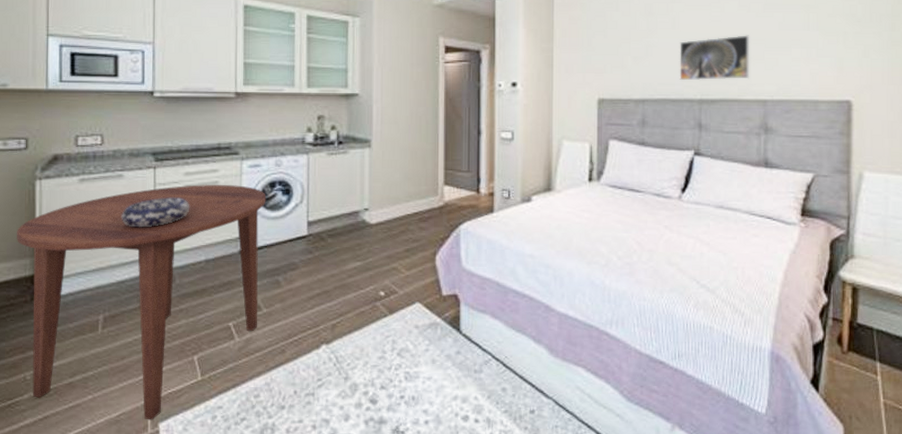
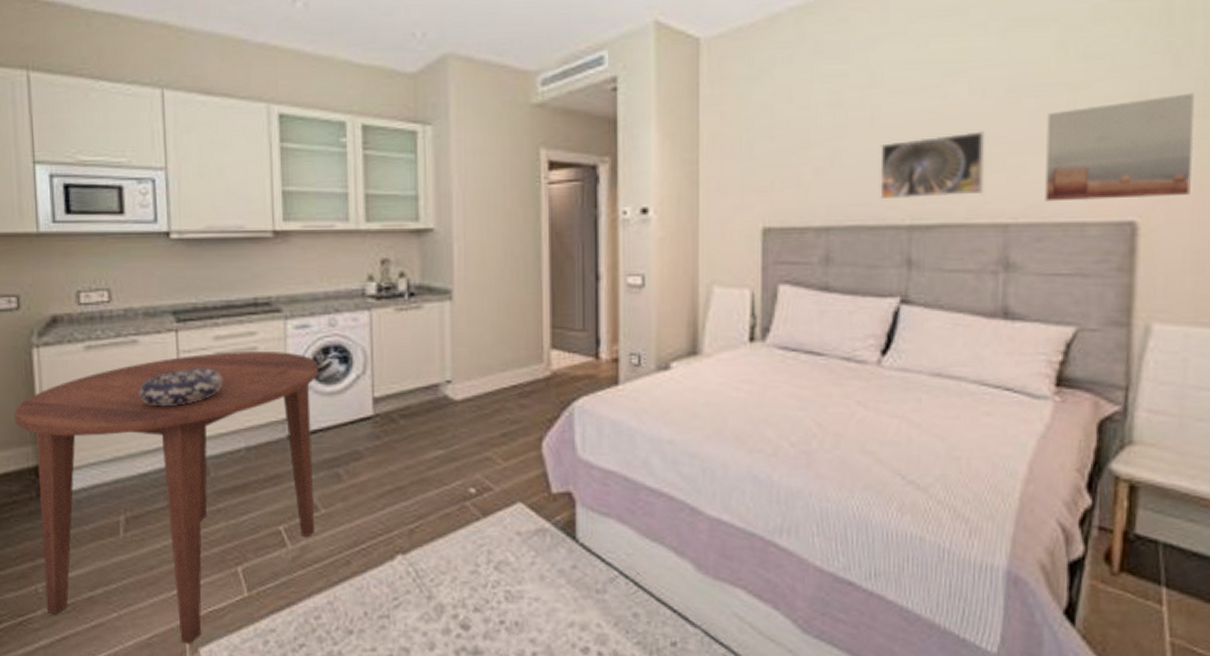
wall art: none [790,14,885,85] -> present [1045,93,1194,202]

